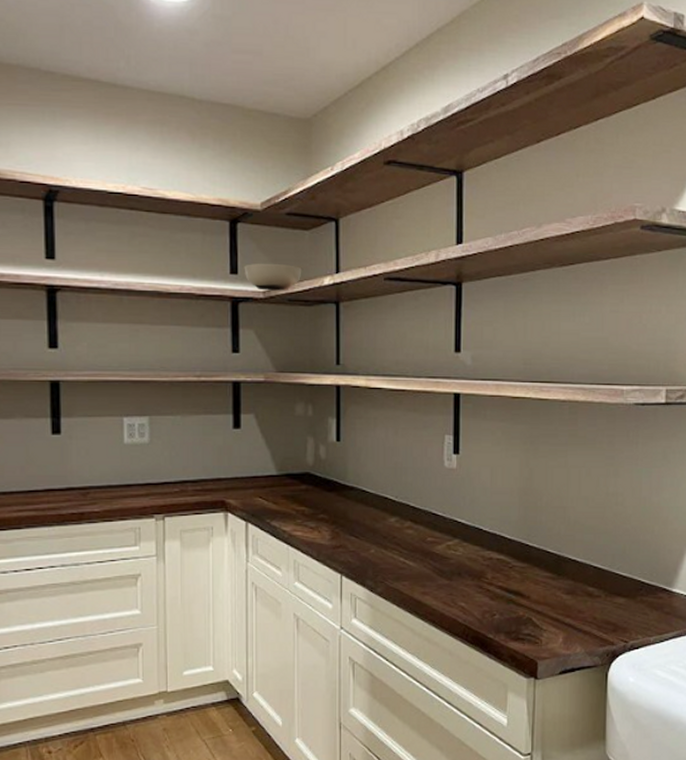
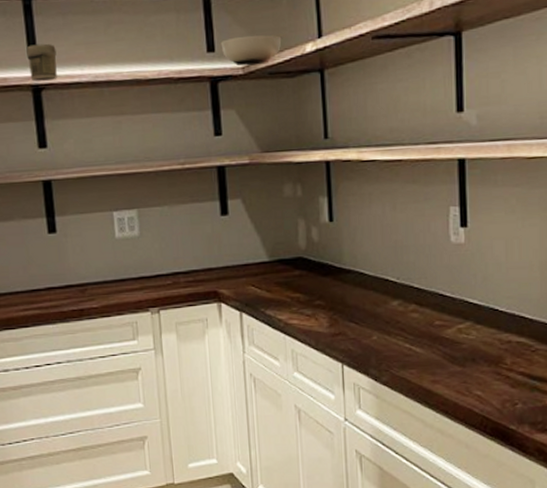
jar: none [44,245,76,282] -> present [26,43,57,82]

